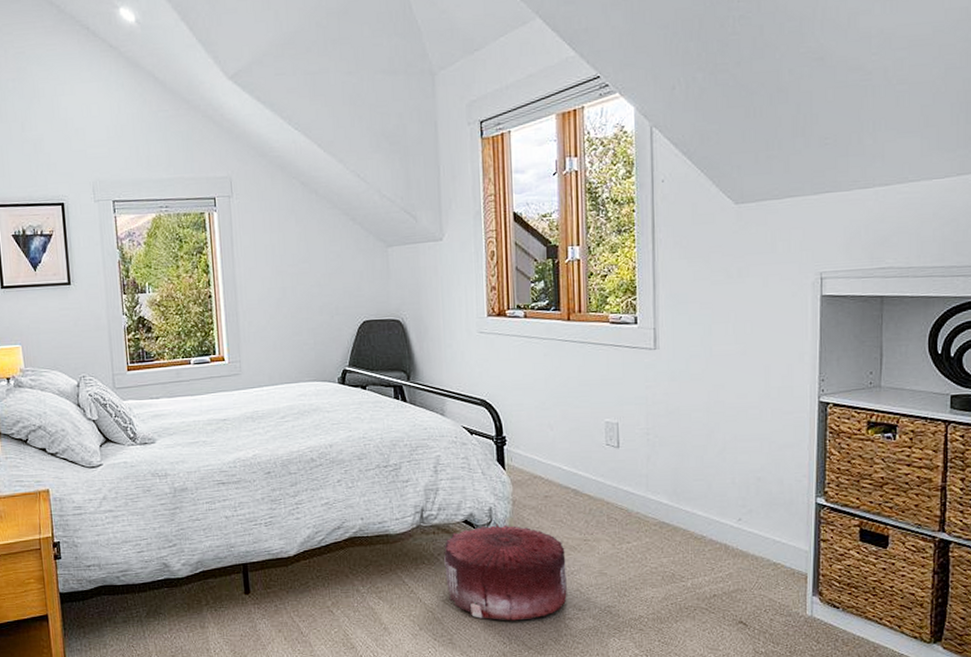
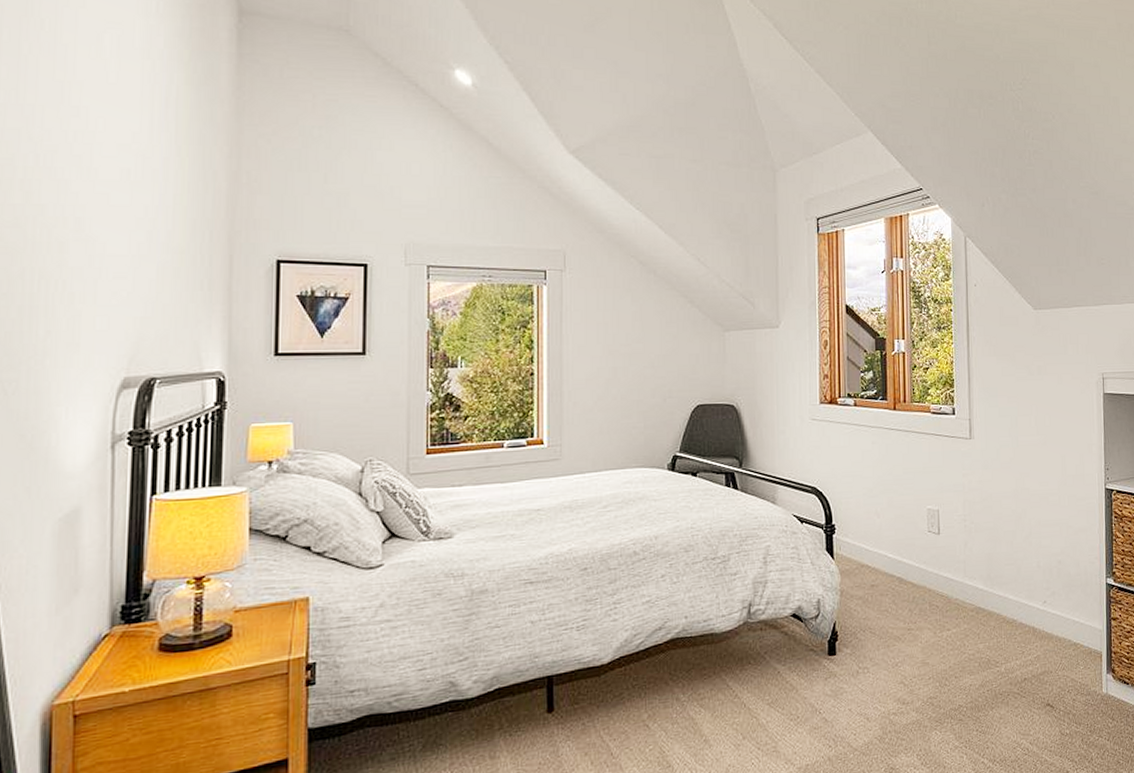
pouf: present [444,524,567,621] -> none [771,616,892,722]

